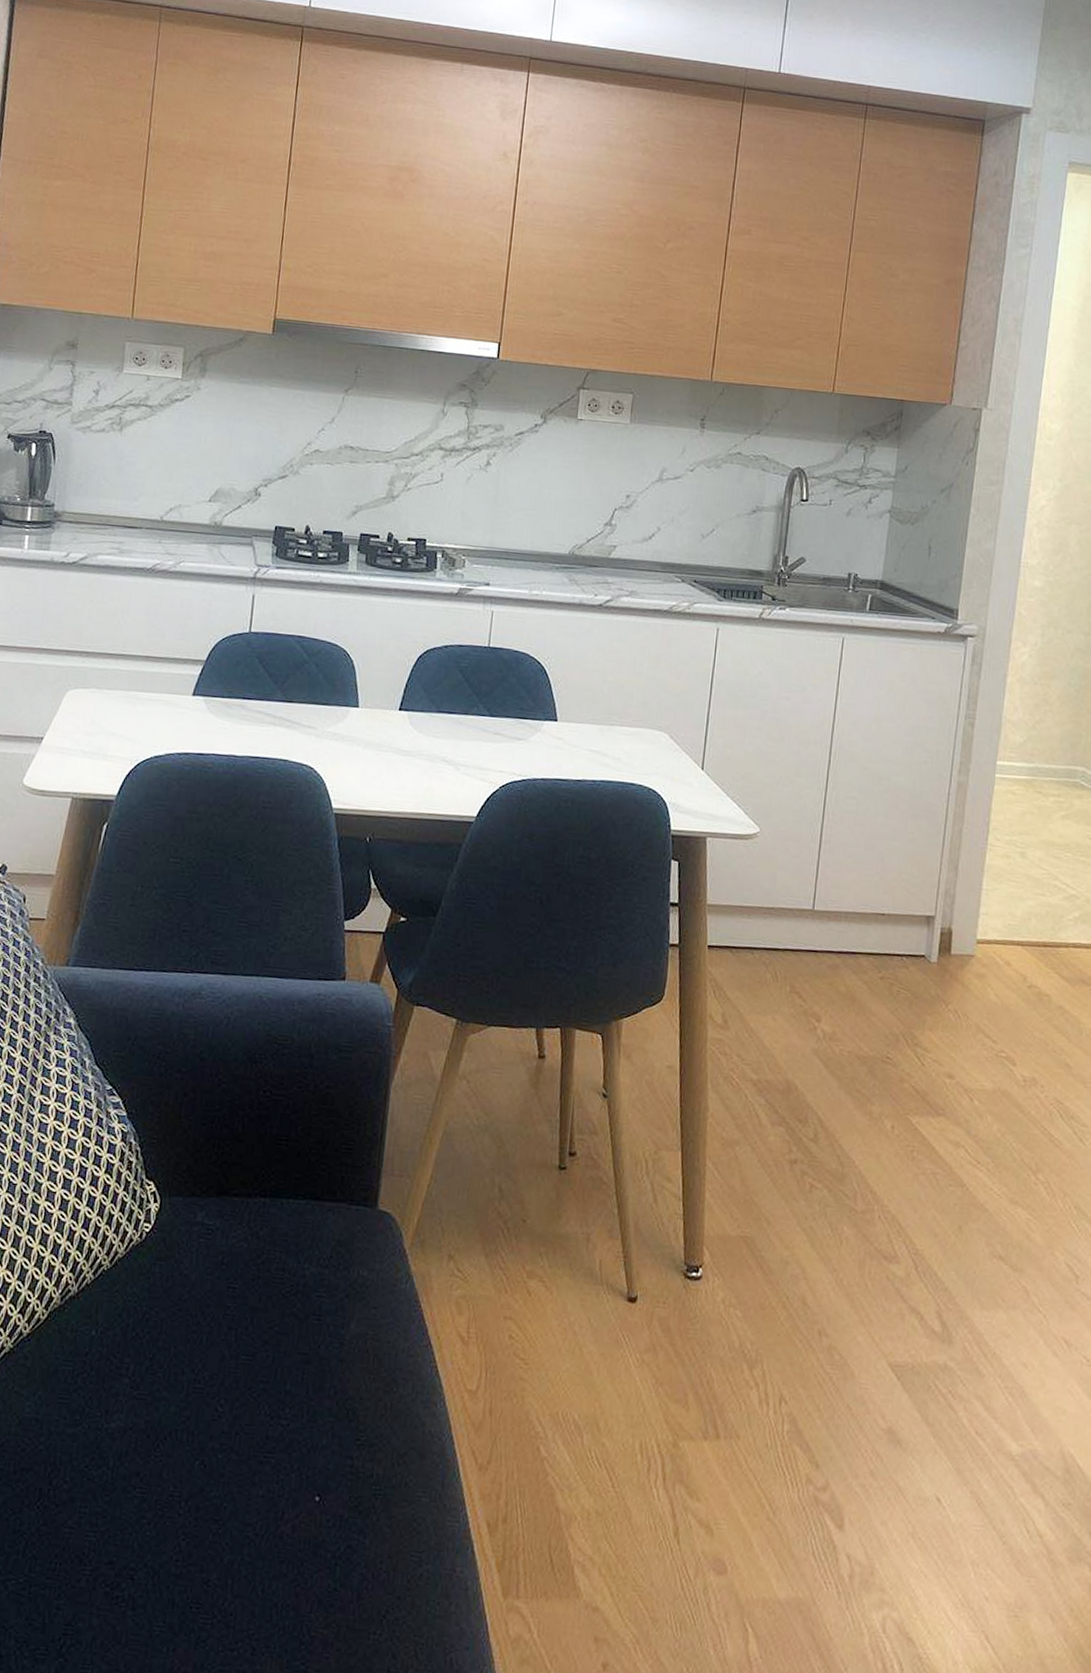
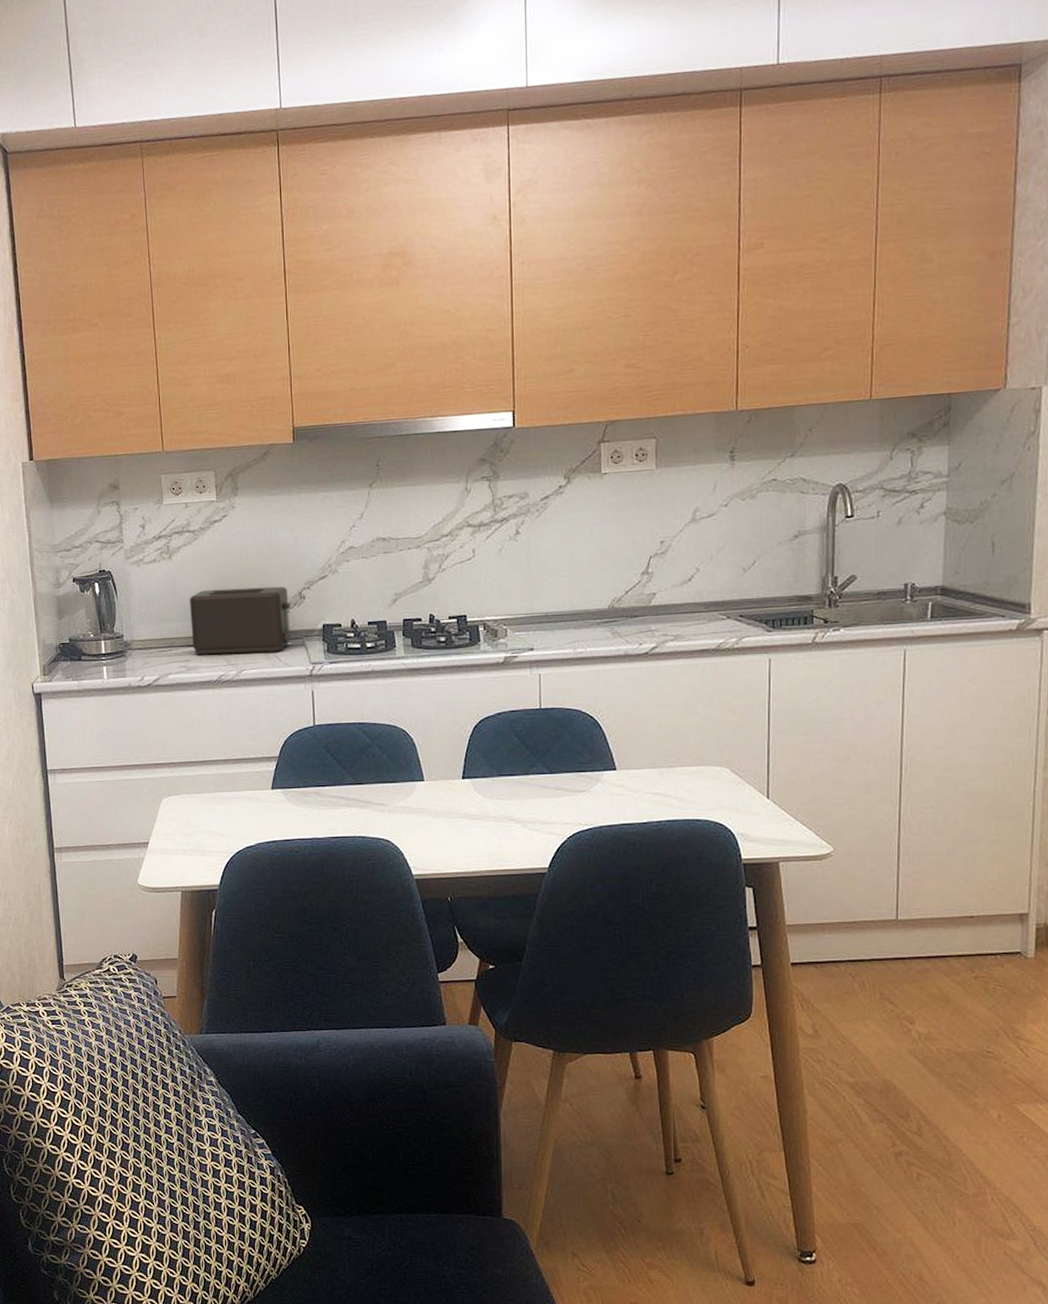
toaster: none [130,470,245,548] -> present [189,586,291,655]

